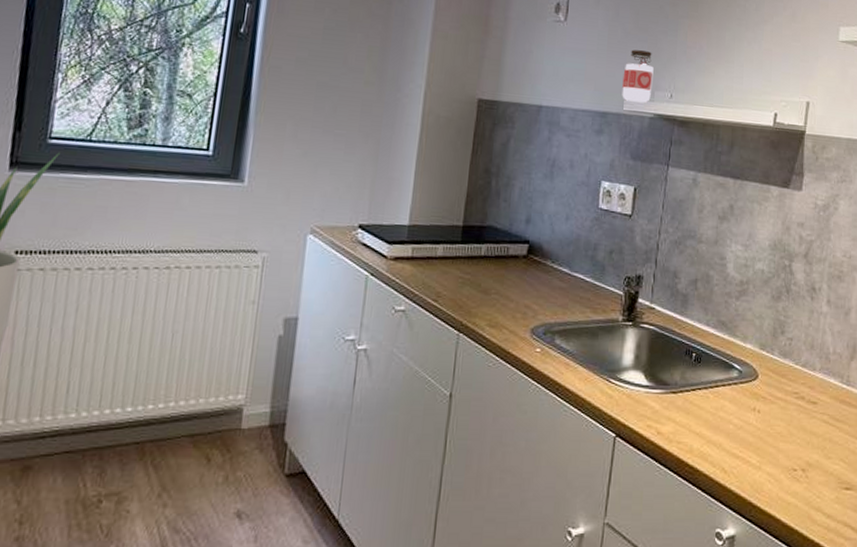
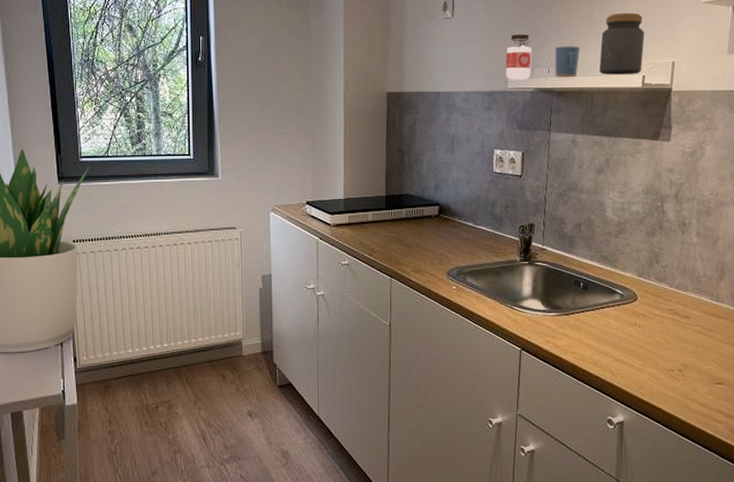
mug: none [678,69,708,106] -> present [555,46,580,77]
jar: none [728,41,779,111] -> present [600,12,645,75]

